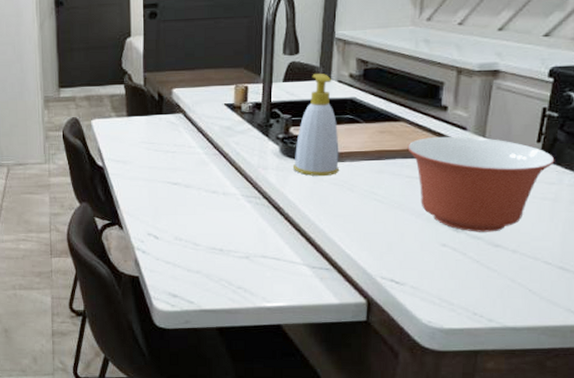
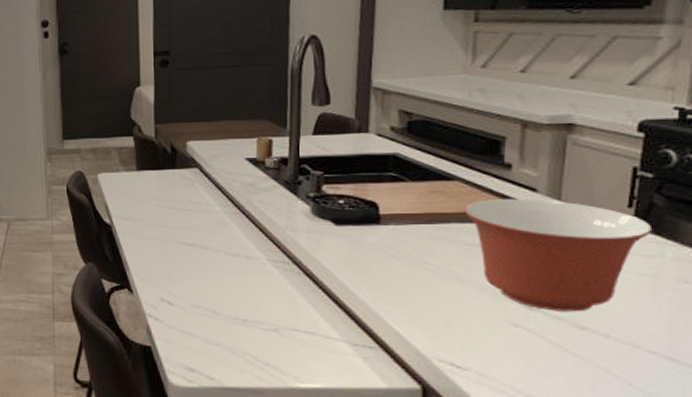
soap bottle: present [293,74,340,177] -> none [328,126,383,241]

